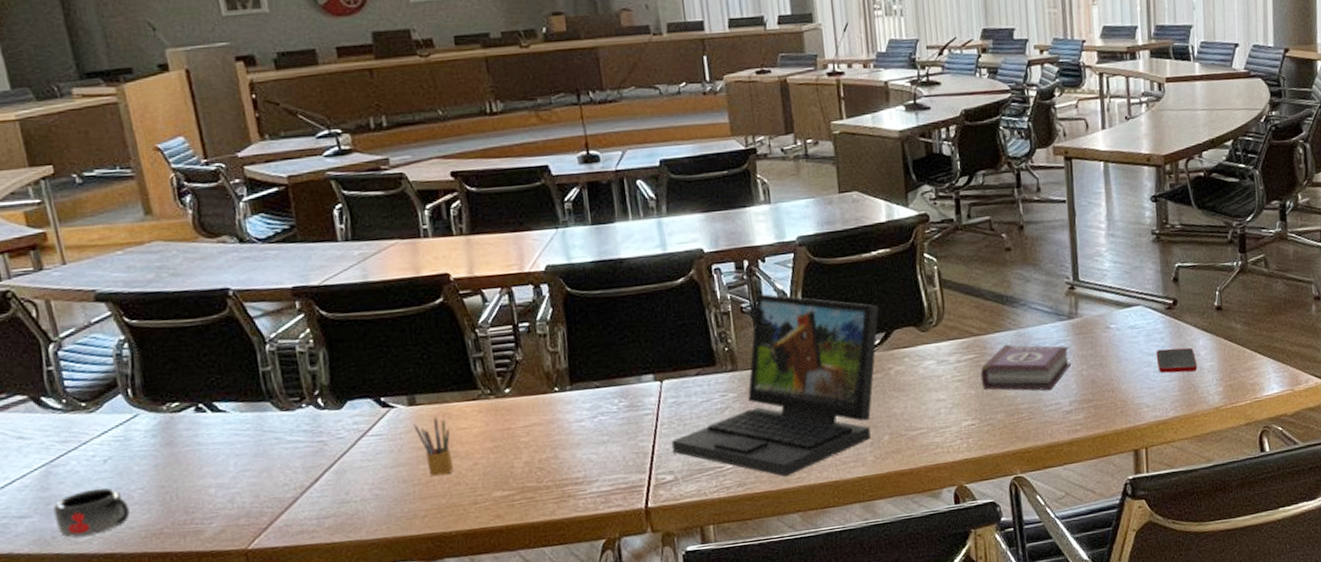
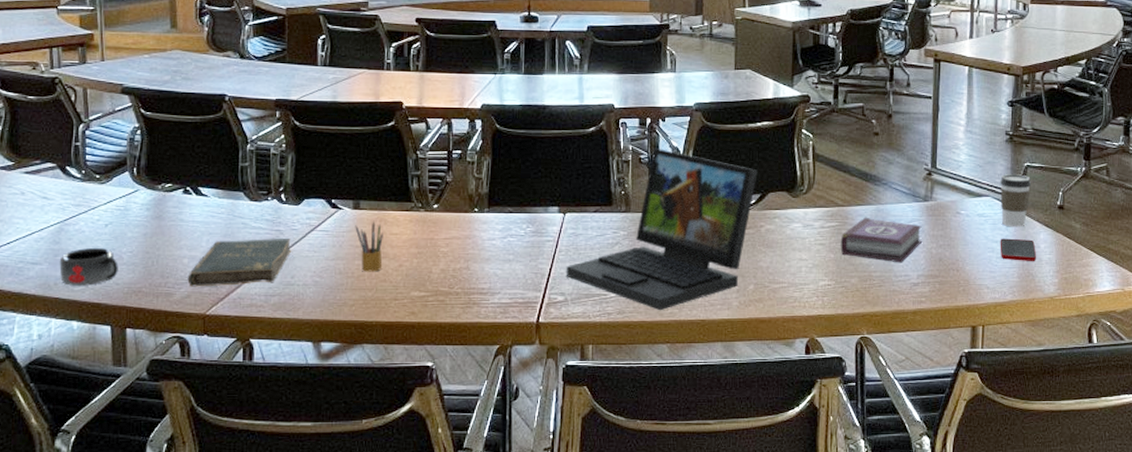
bible: none [218,448,342,520] -> present [187,237,292,287]
coffee cup: none [1150,277,1185,337] -> present [1000,174,1032,227]

